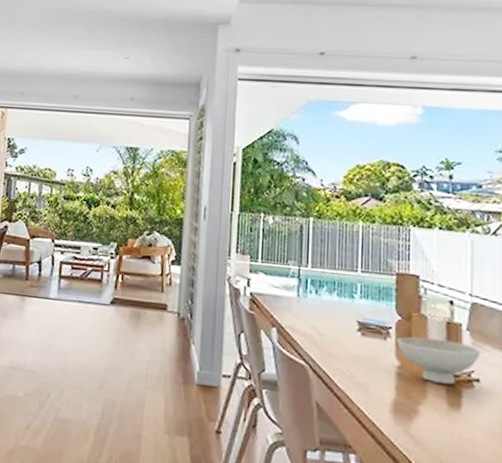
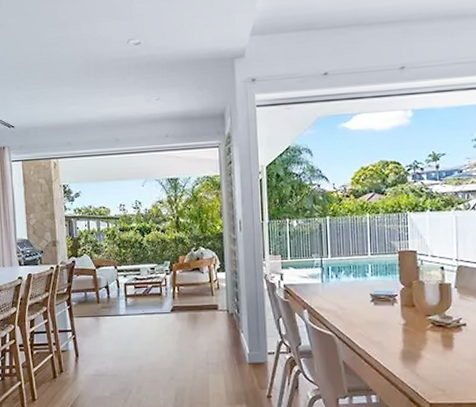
bowl: present [397,336,482,385] -> none [402,298,467,332]

